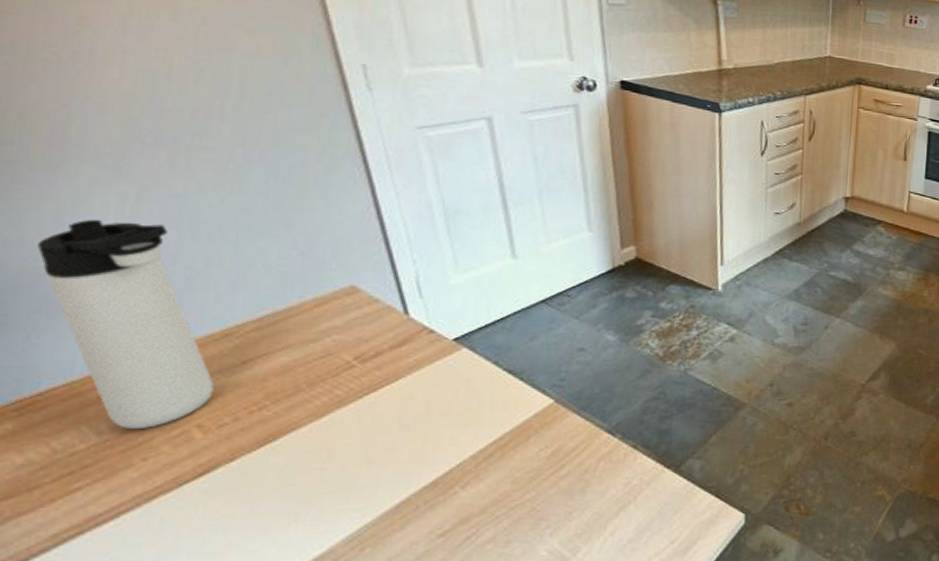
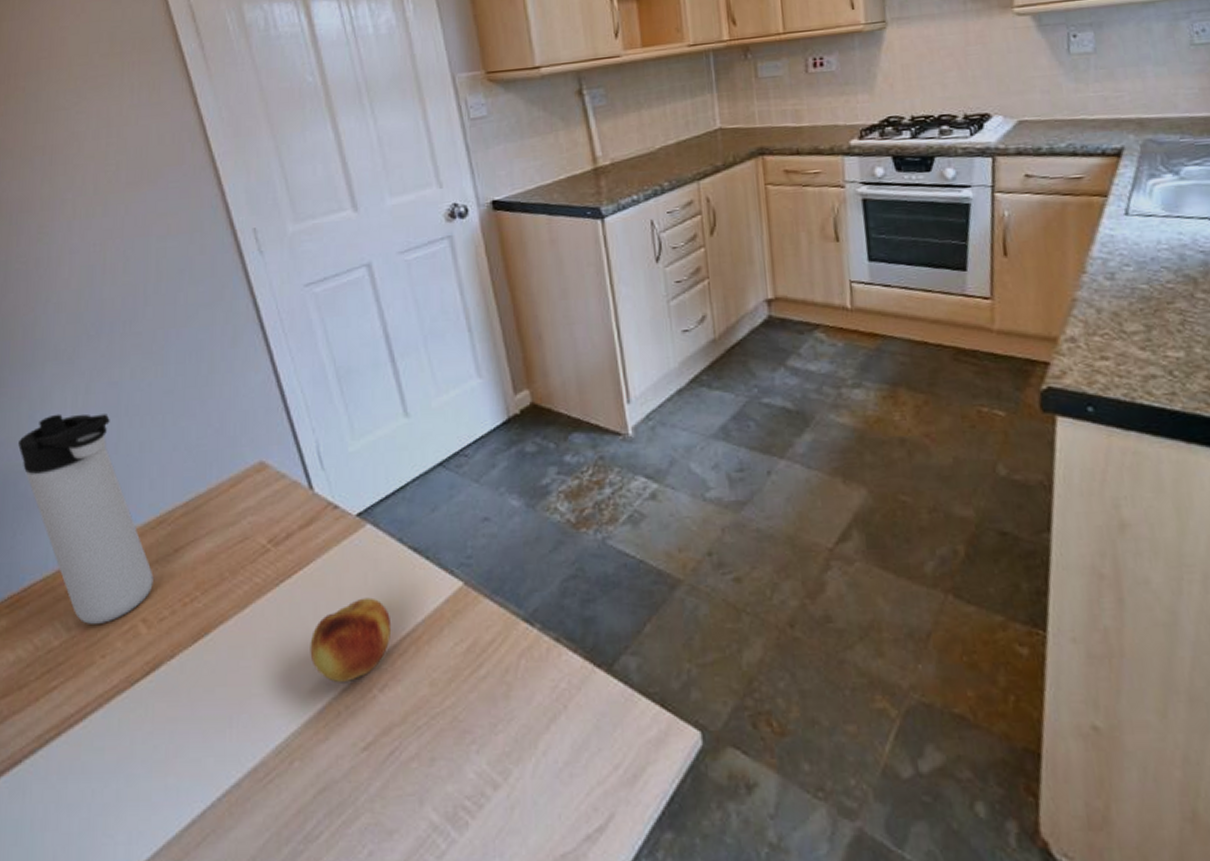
fruit: none [391,410,480,482] -> present [310,597,392,683]

